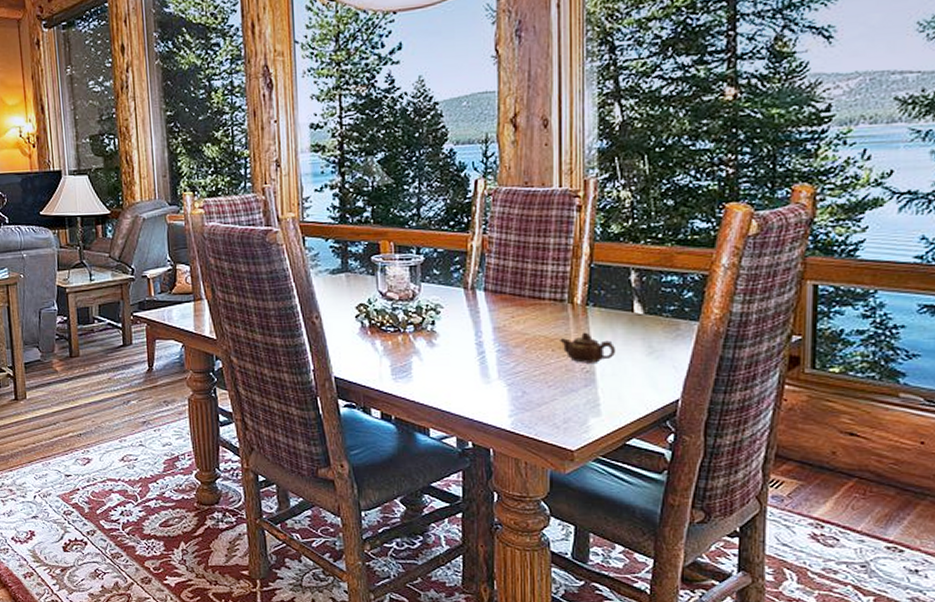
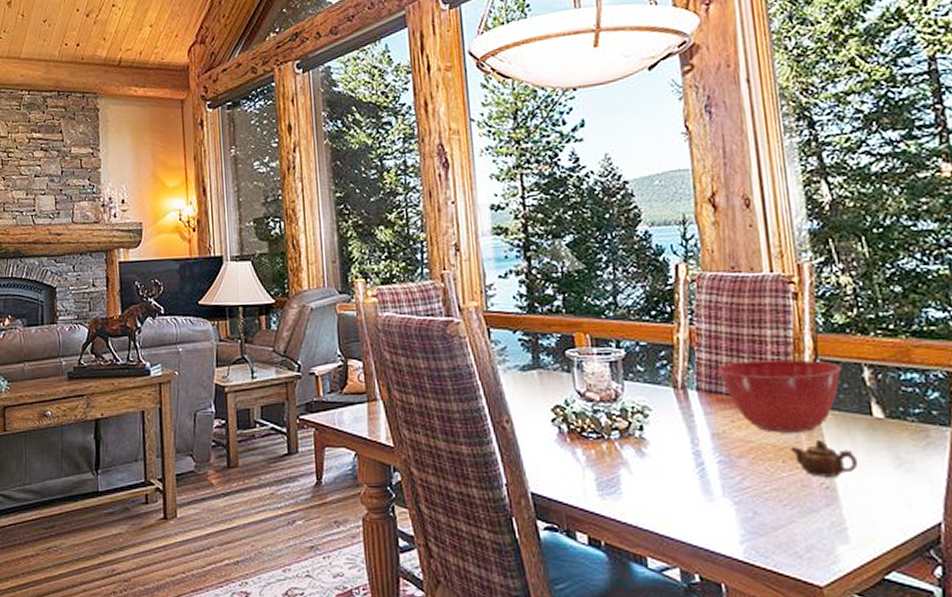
mixing bowl: none [503,264,612,327] -> present [717,359,841,433]

